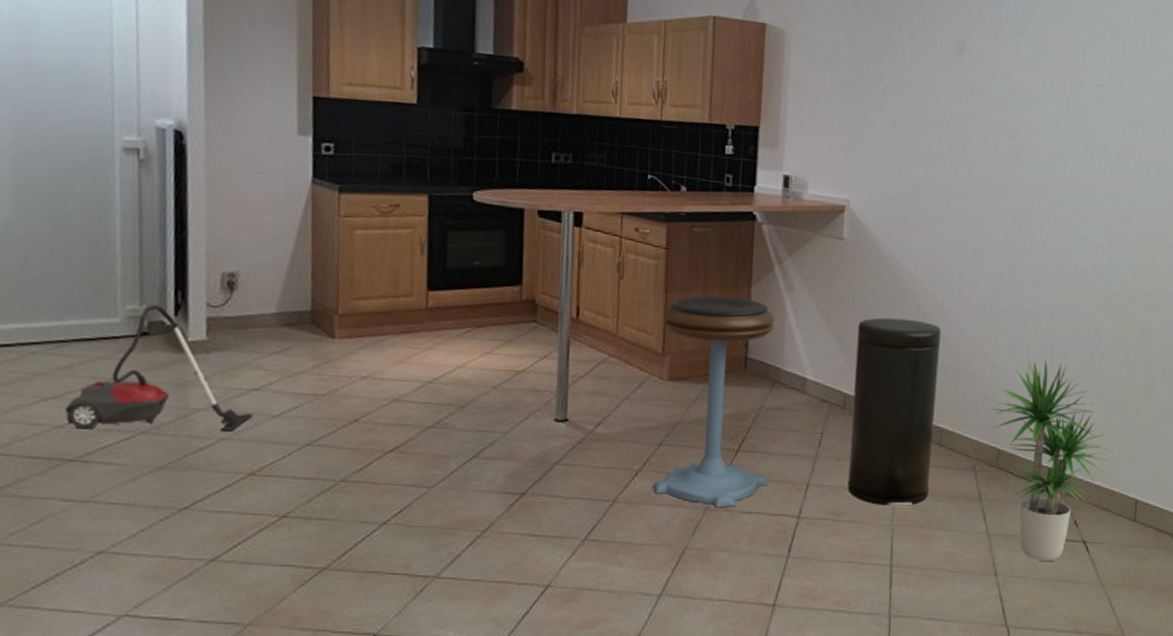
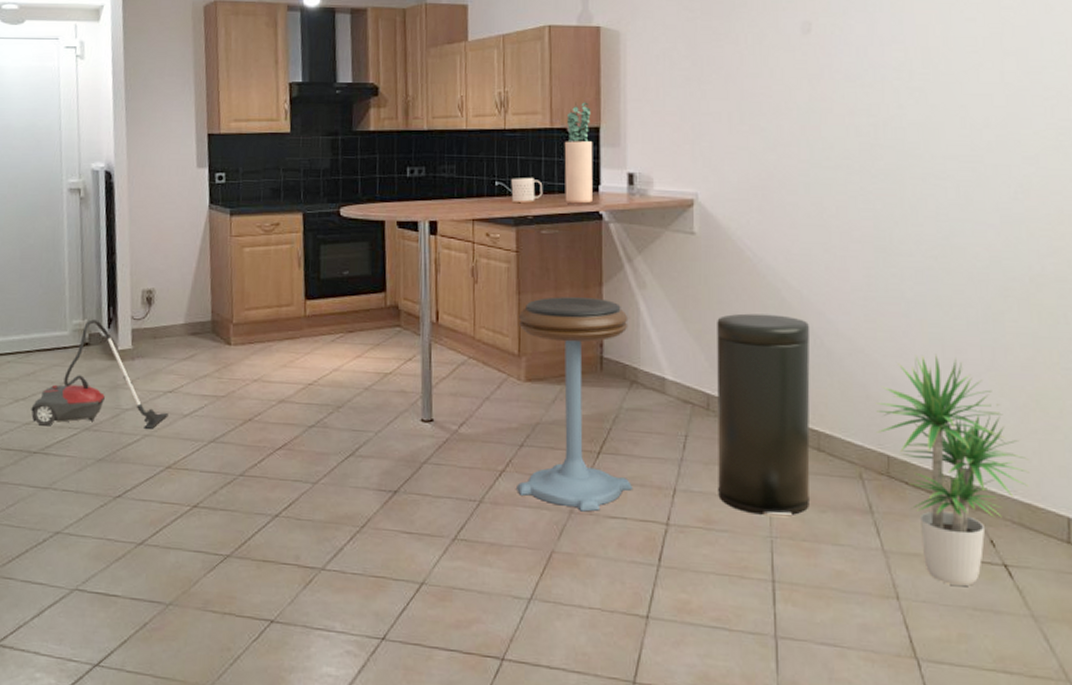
mug: none [664,172,698,199] -> present [511,177,543,202]
vase: none [719,97,751,204] -> present [564,100,593,204]

